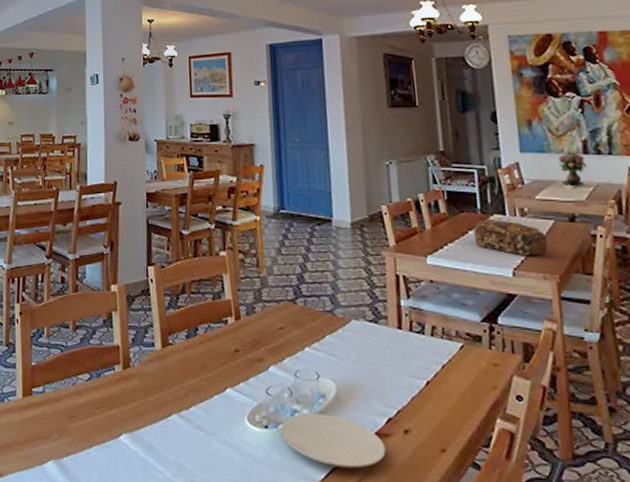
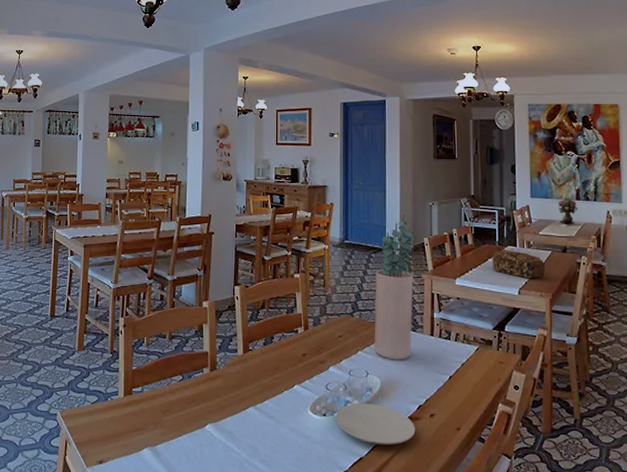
vase: none [321,177,374,360] -> present [374,215,414,360]

